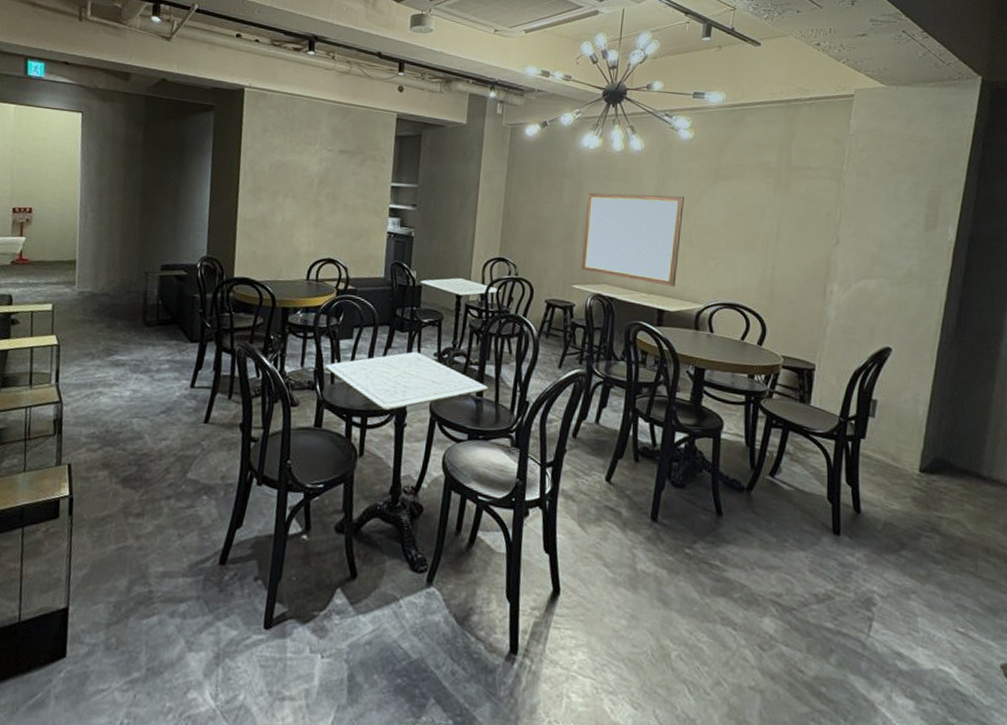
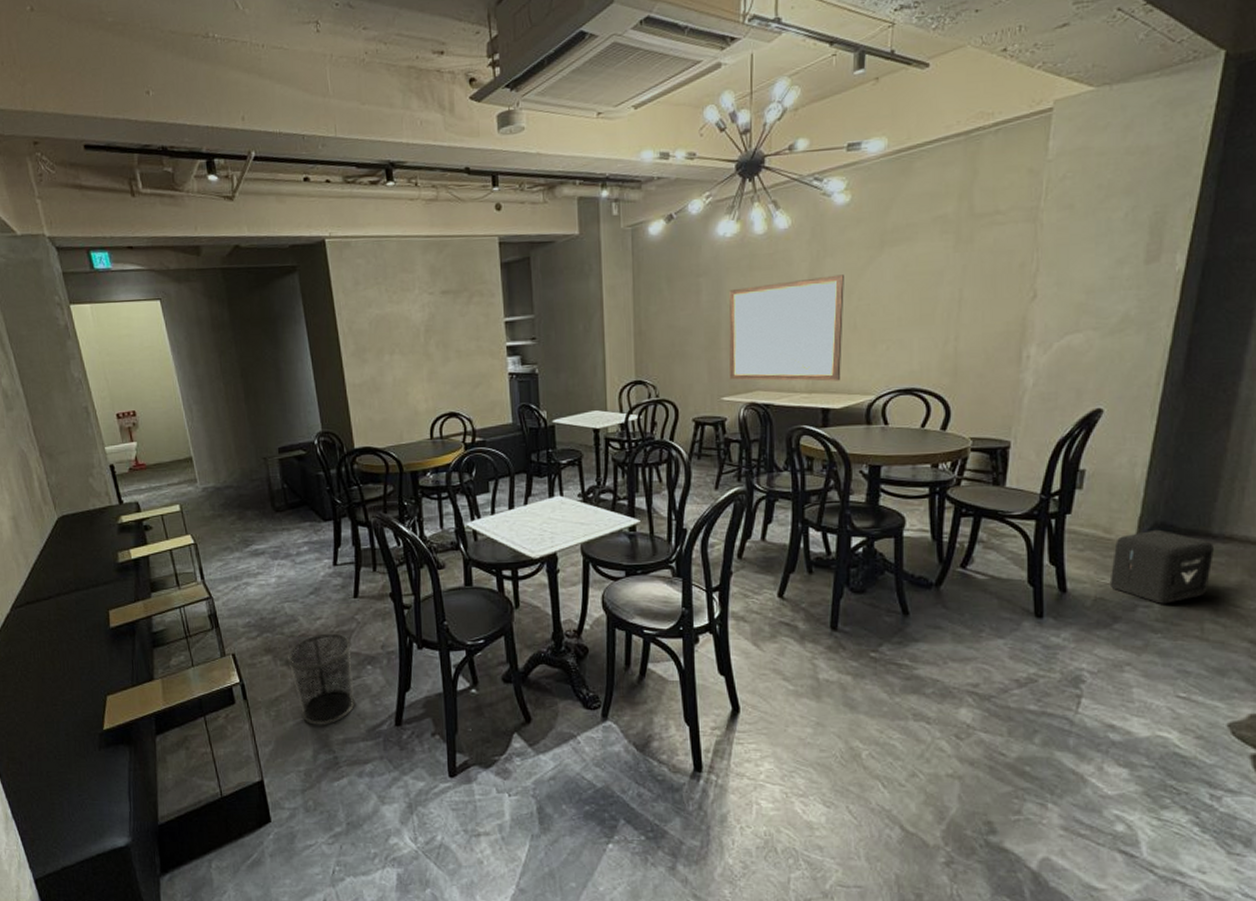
waste bin: none [123,455,192,554] -> present [287,633,355,725]
air purifier: none [897,464,984,537] -> present [1109,529,1214,604]

